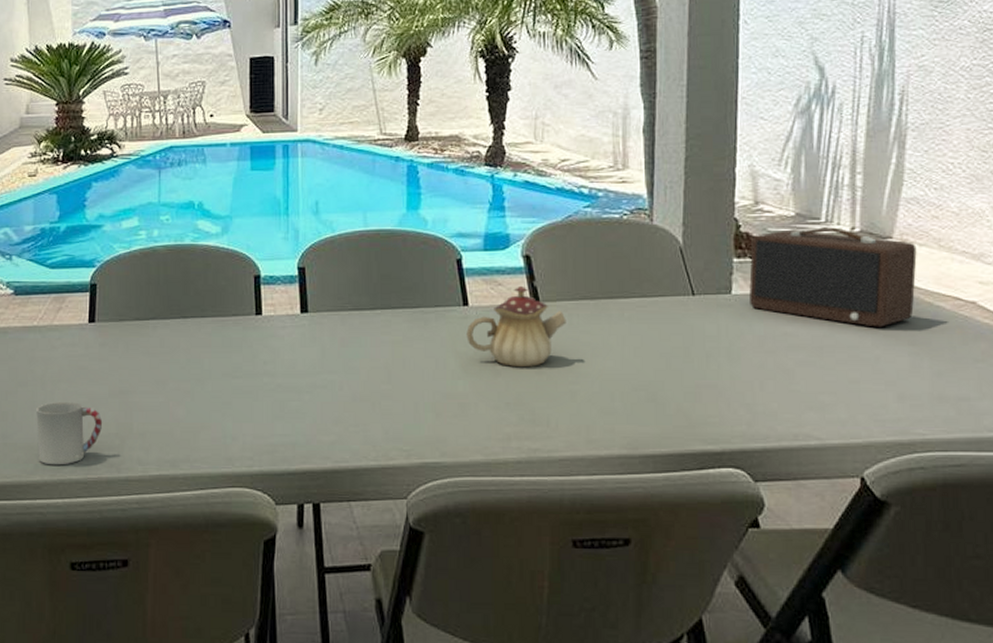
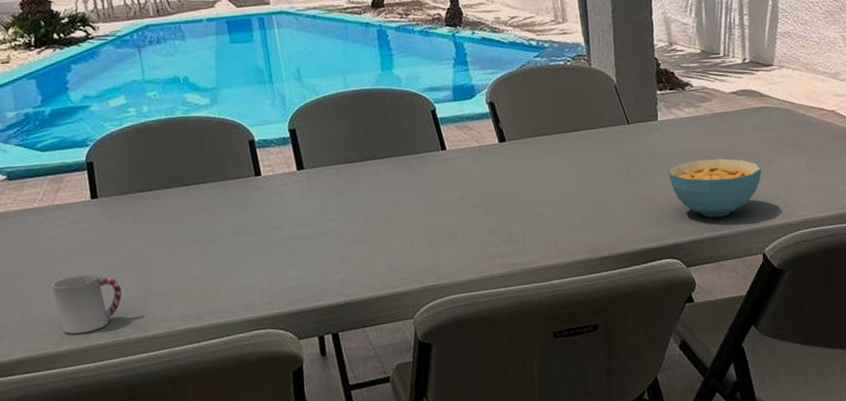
teapot: present [466,285,567,366] -> none [447,128,530,198]
cereal bowl: none [739,348,867,423] -> present [668,158,762,218]
speaker: present [749,227,917,327] -> none [669,60,792,137]

